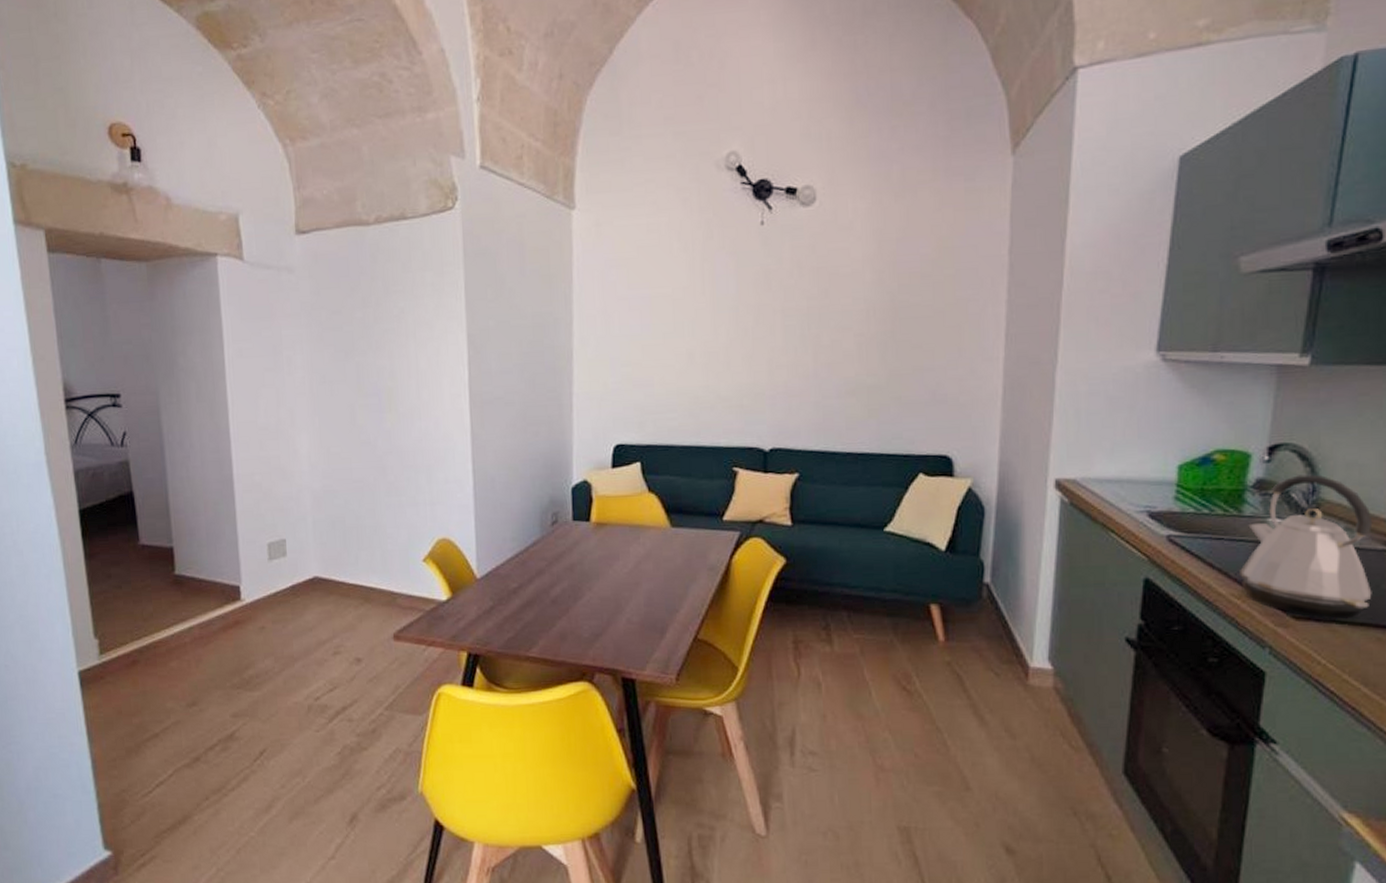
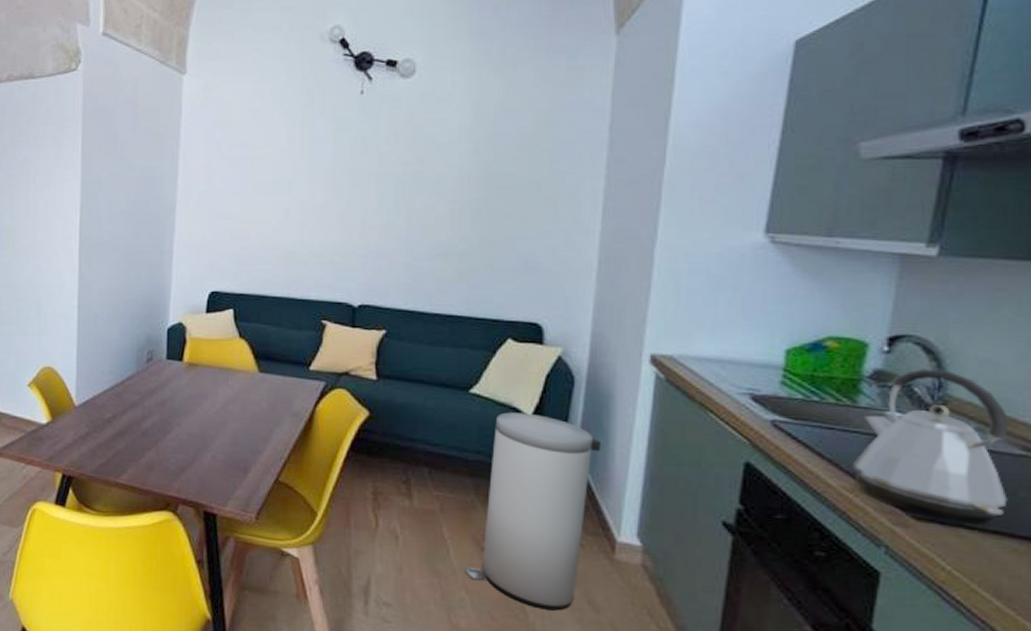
pedal bin: none [887,547,1013,742] -> present [465,412,602,611]

